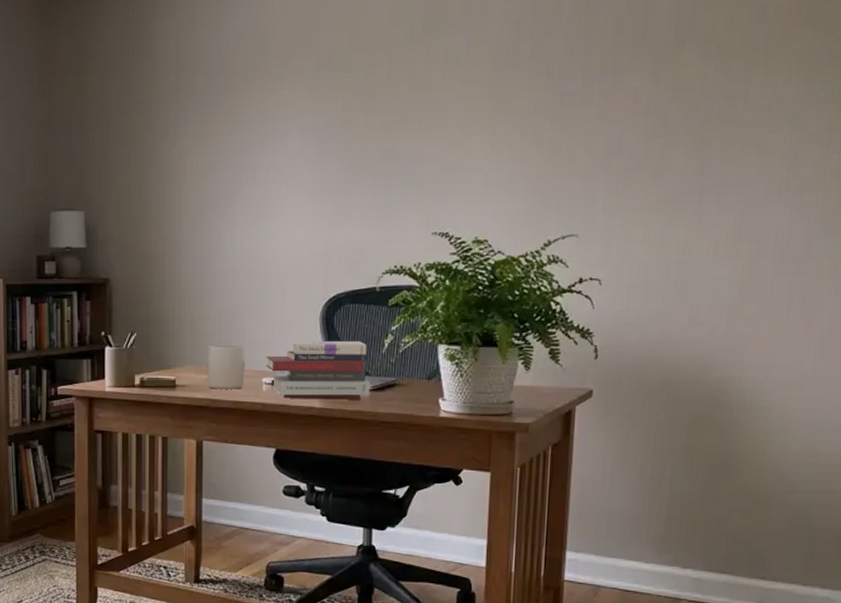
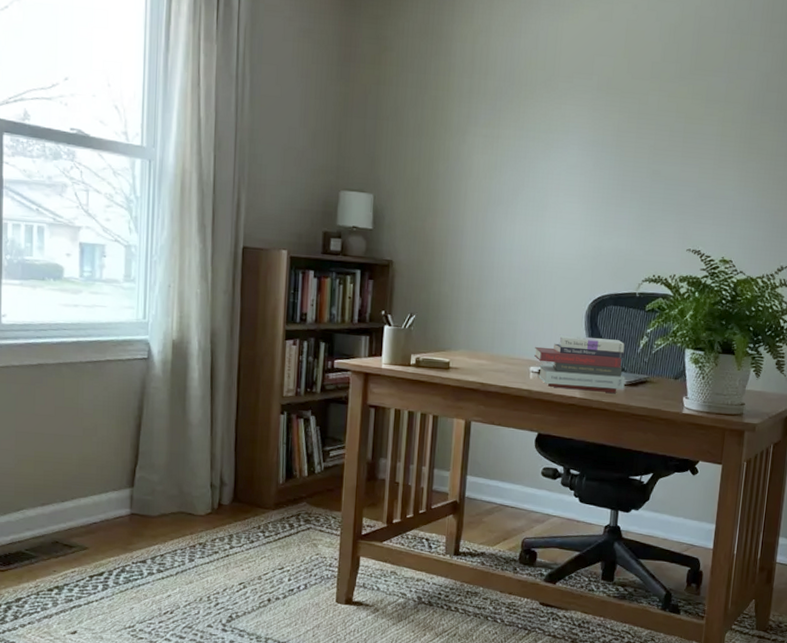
mug: present [207,344,245,389] -> none [479,332,516,376]

